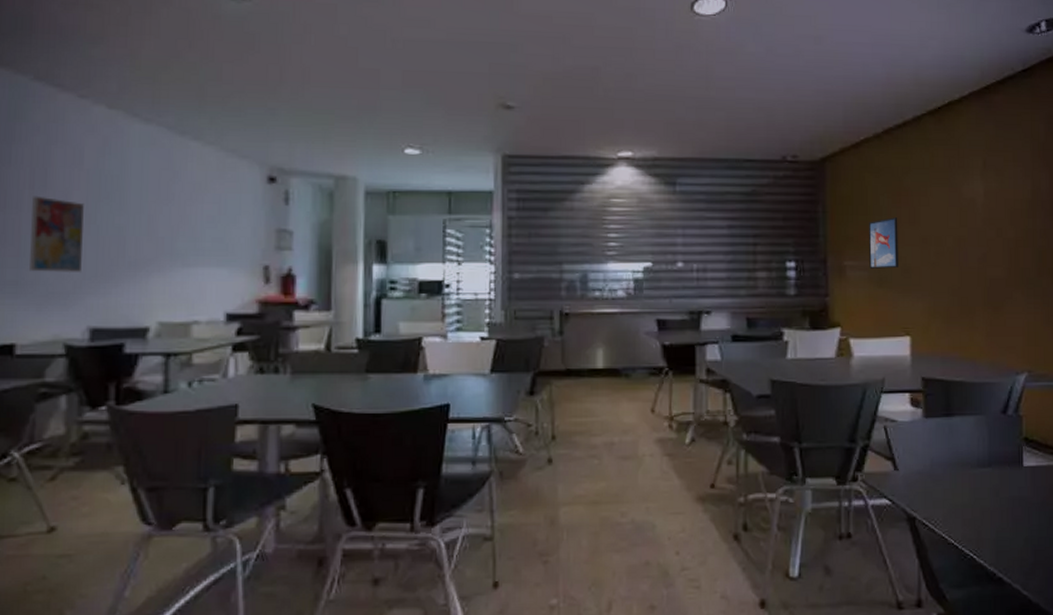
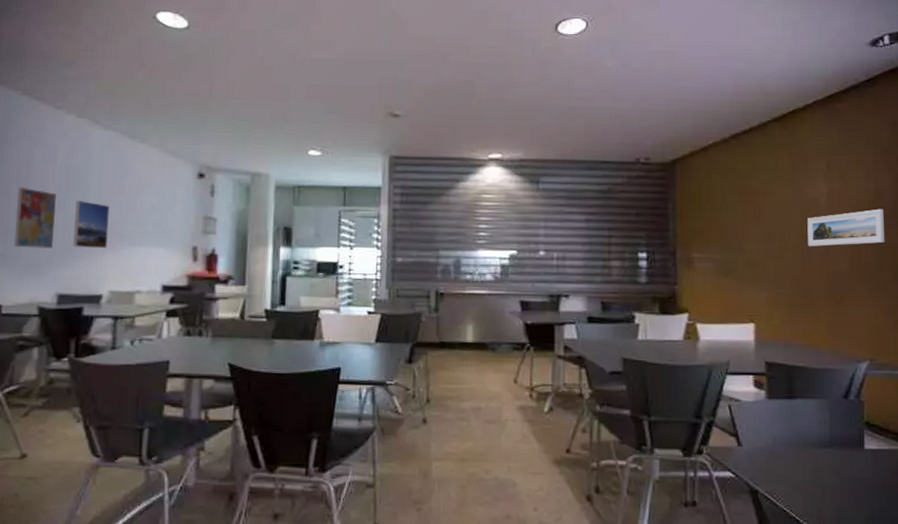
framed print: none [108,211,155,270] -> present [73,200,110,248]
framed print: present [868,217,899,269] -> none [715,214,745,261]
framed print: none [964,209,1043,251] -> present [807,209,885,247]

